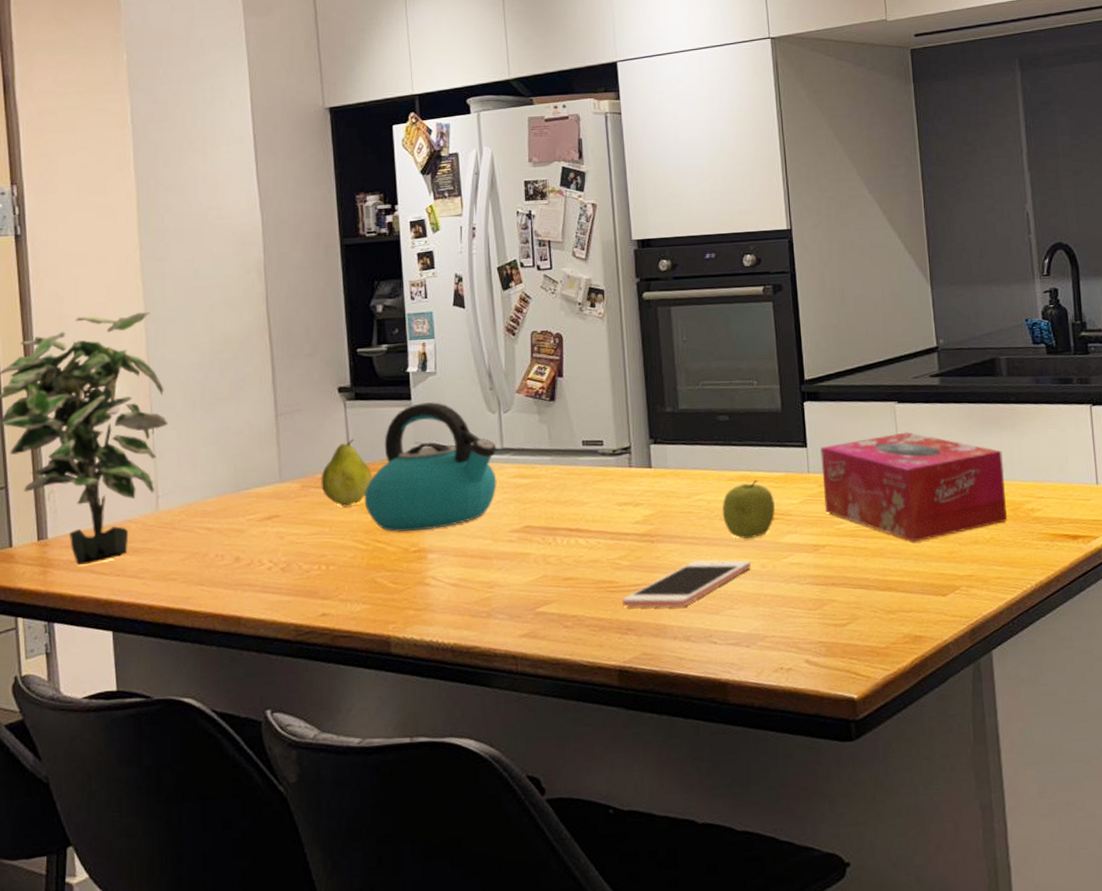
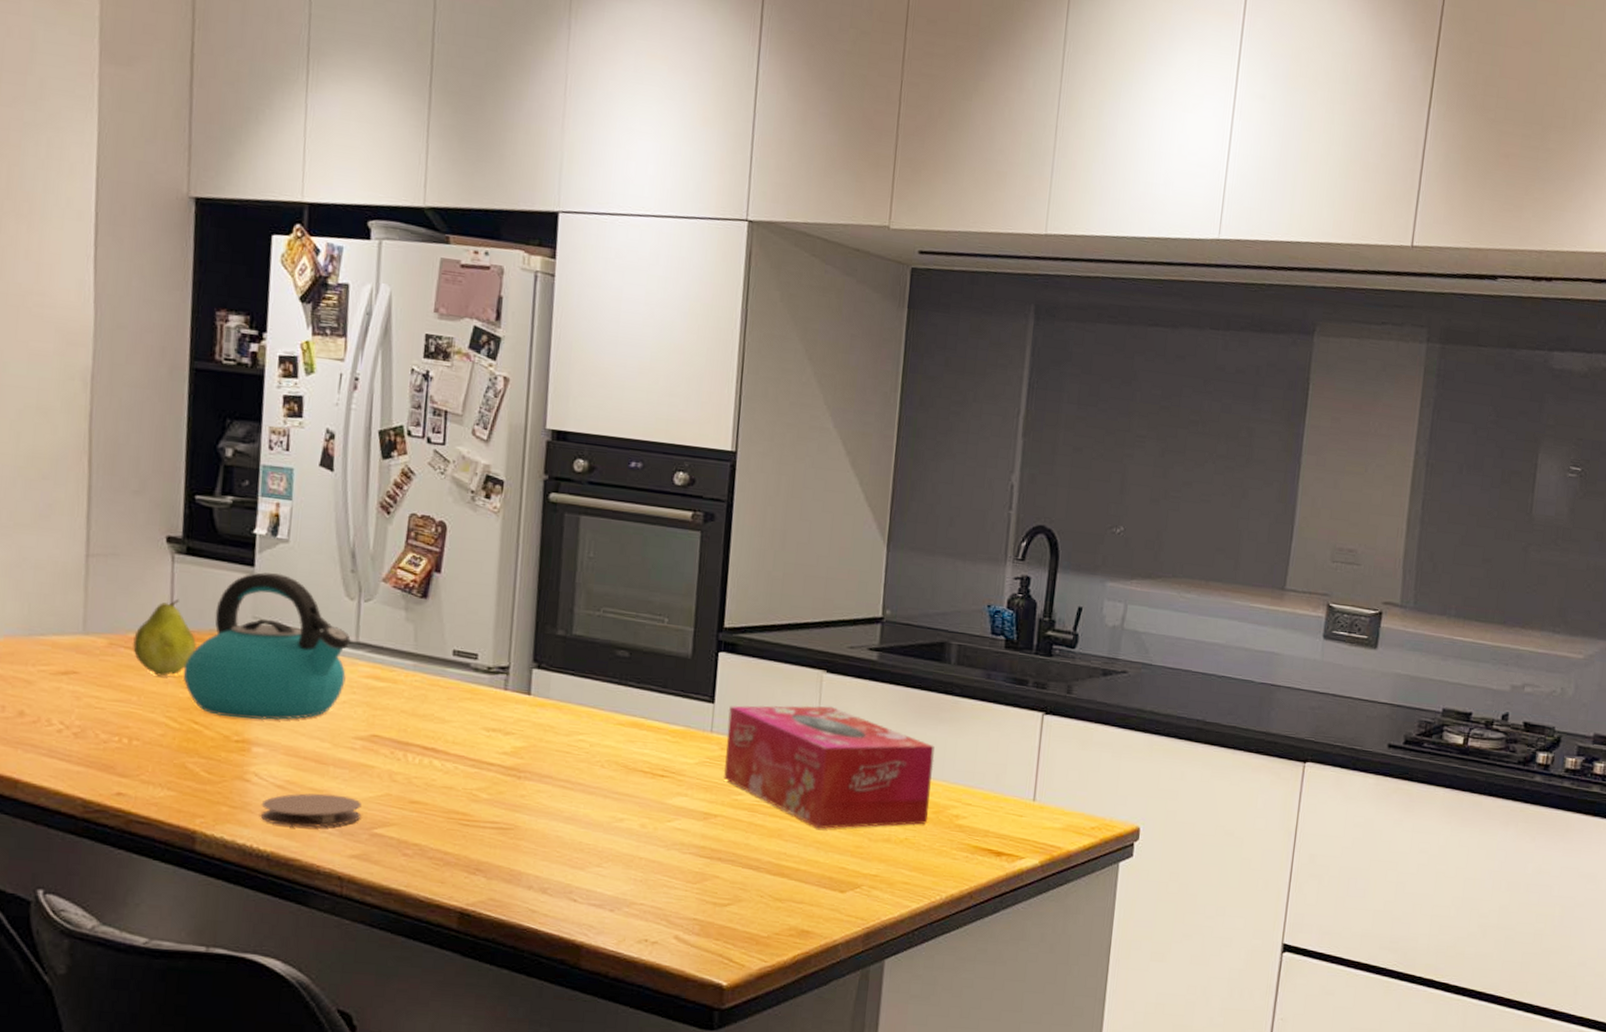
coaster: none [441,583,525,619] -> present [261,793,362,828]
cell phone: present [623,560,751,609] -> none [475,807,629,856]
fruit: present [722,479,775,539] -> none [604,729,667,794]

